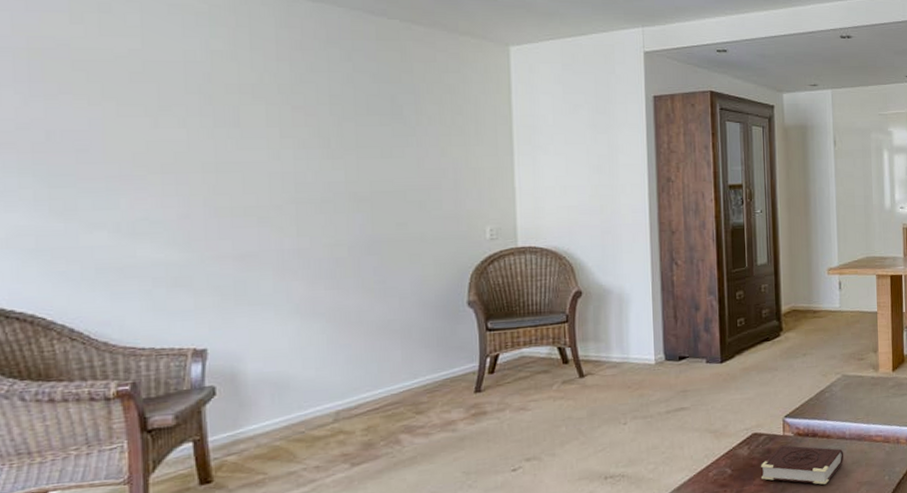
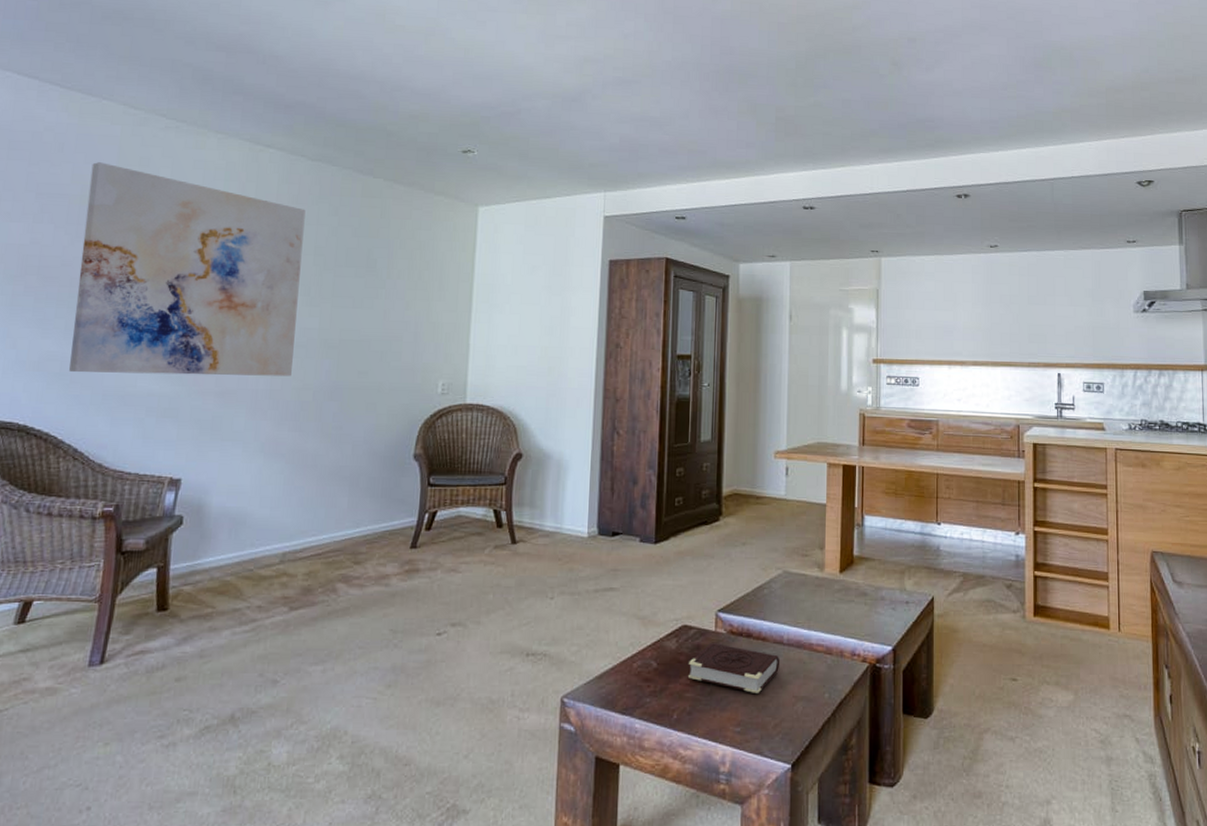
wall art: none [36,9,320,247] -> present [69,162,306,377]

